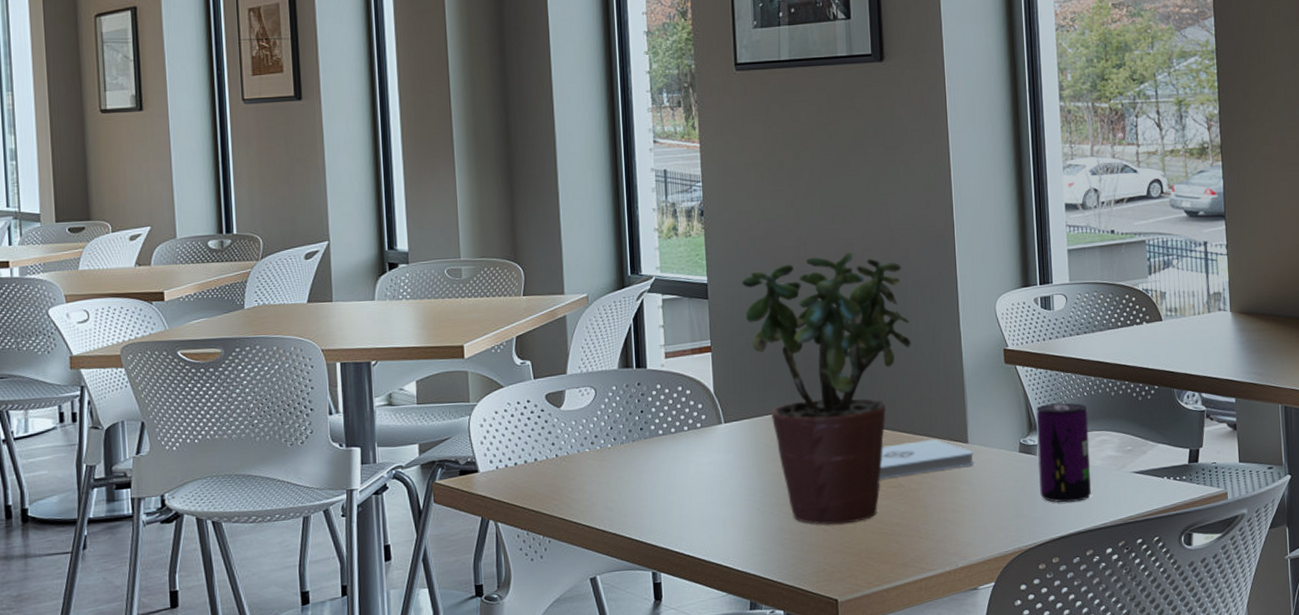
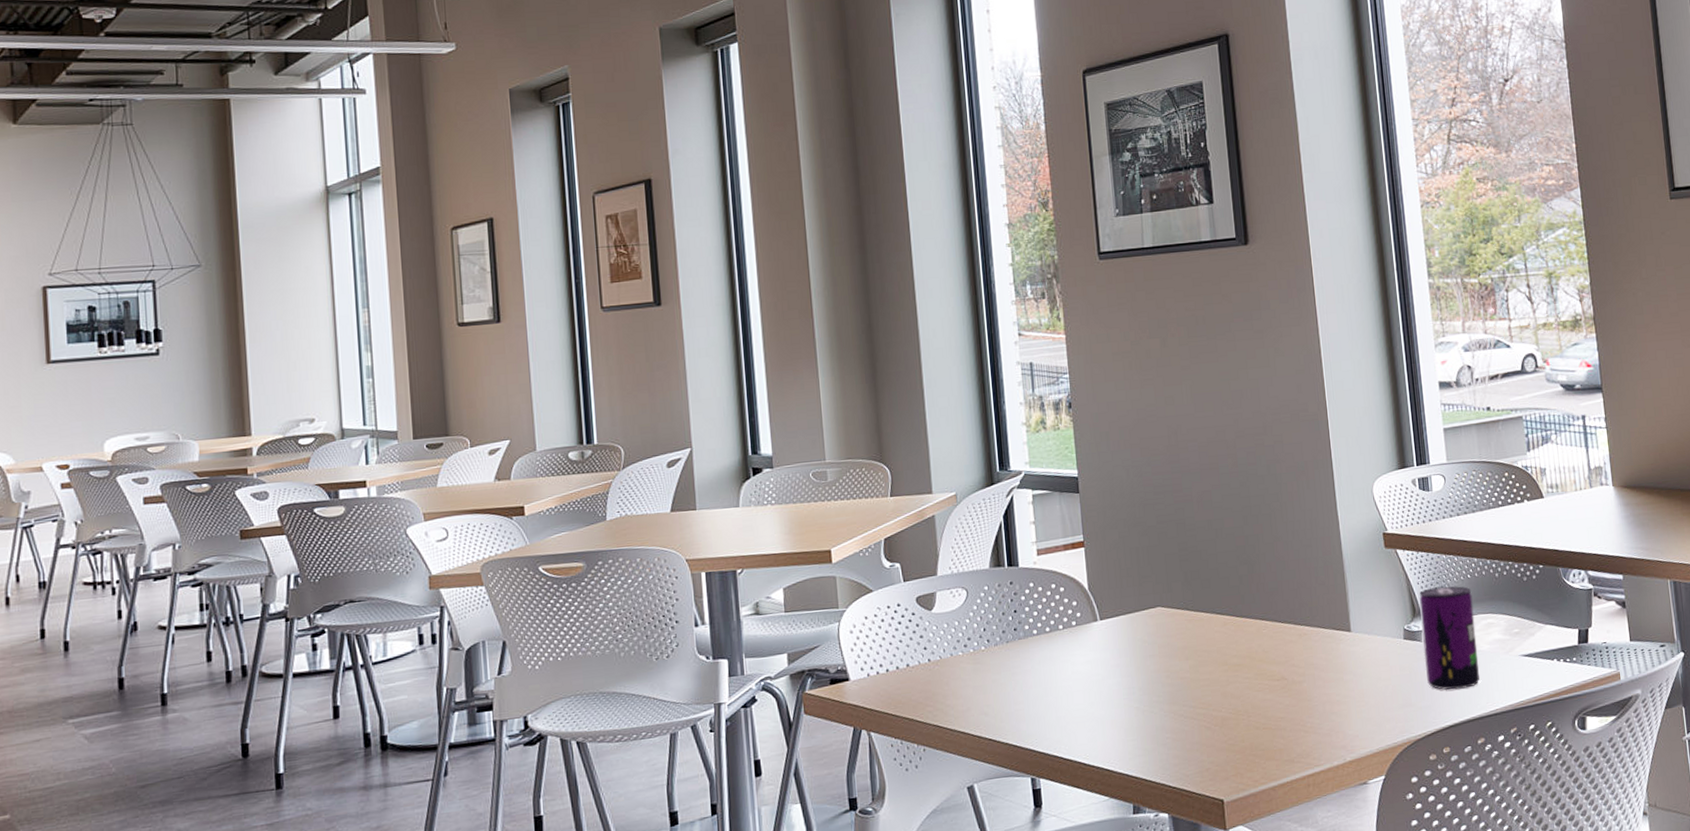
potted plant: present [742,251,911,525] -> none [1113,439,1288,722]
notepad: present [879,438,975,480] -> none [1260,628,1359,673]

